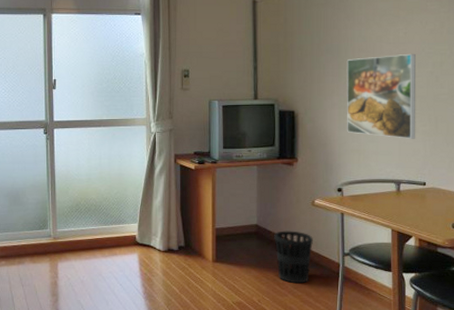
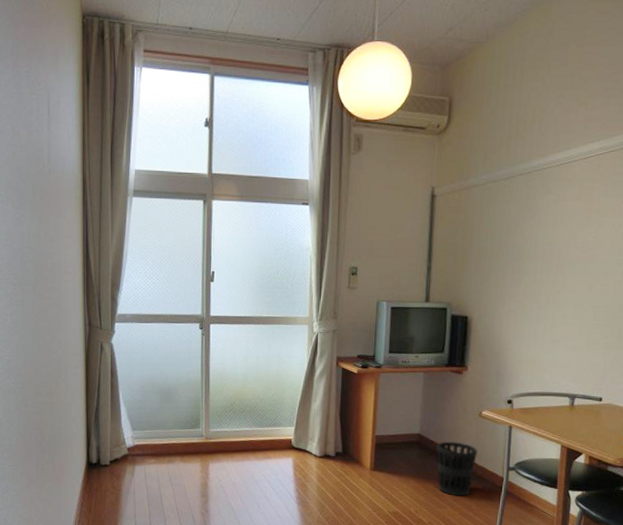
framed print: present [347,53,416,139] -> none [522,259,604,352]

